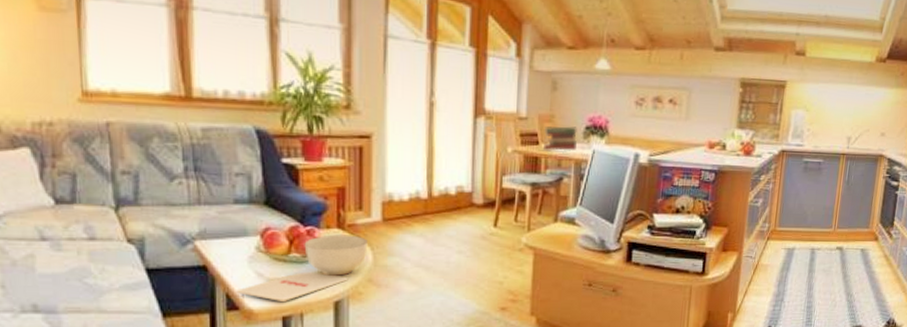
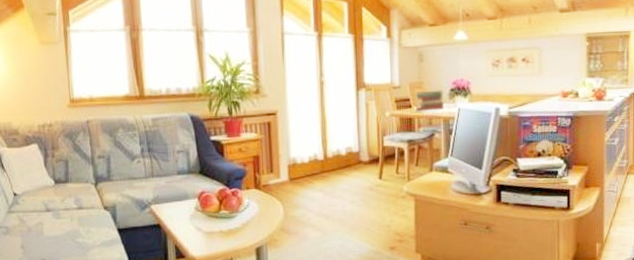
magazine: present [236,271,348,301] -> none [182,224,266,250]
bowl: present [304,234,368,276] -> none [230,193,279,227]

